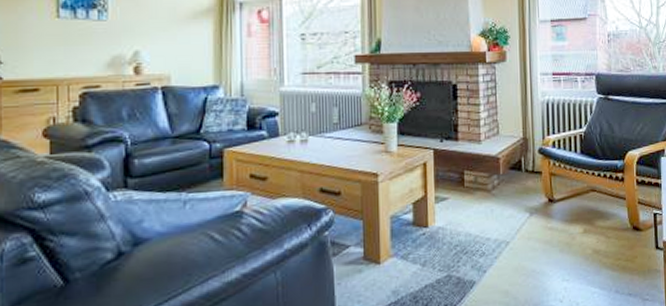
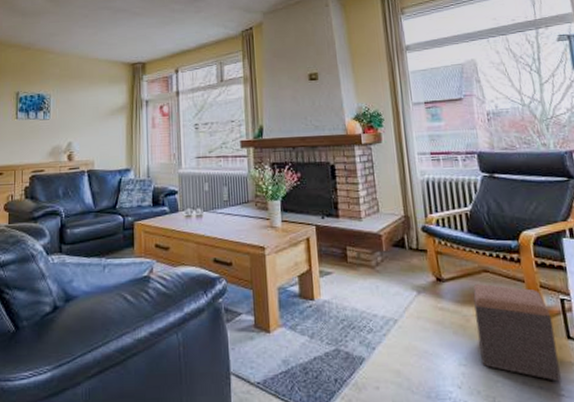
footstool: none [580,202,647,288] -> present [473,283,561,381]

